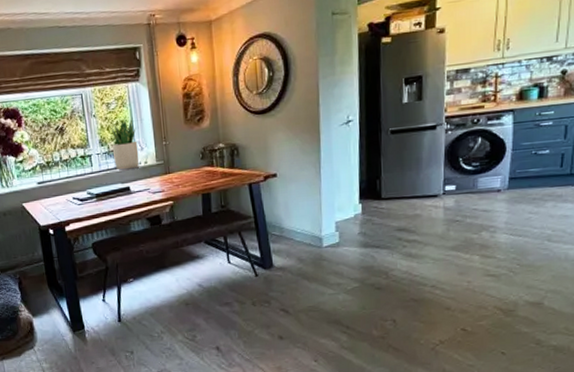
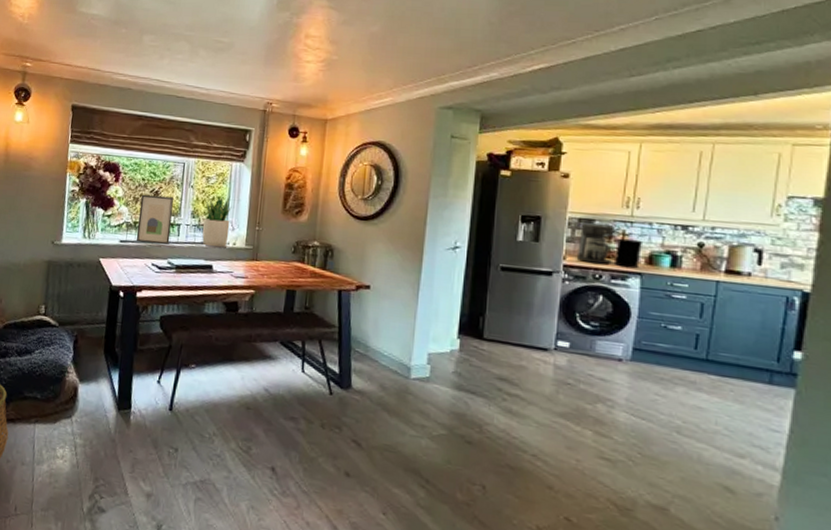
picture frame: none [47,130,85,181] -> present [136,194,175,244]
coffee maker: none [456,71,488,111] -> present [576,223,614,265]
canister: none [490,79,514,108] -> present [615,238,644,269]

